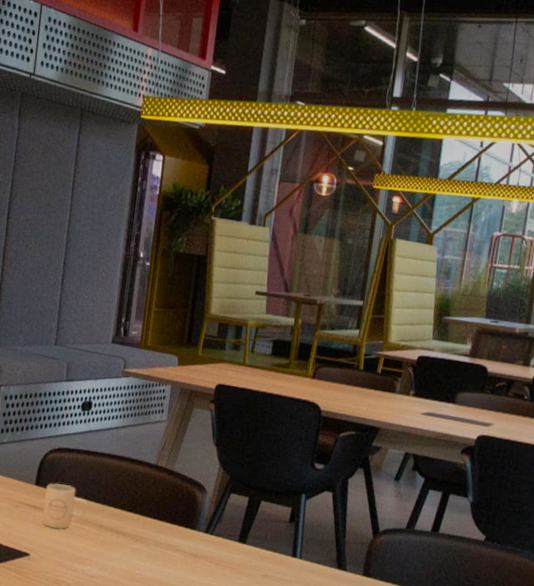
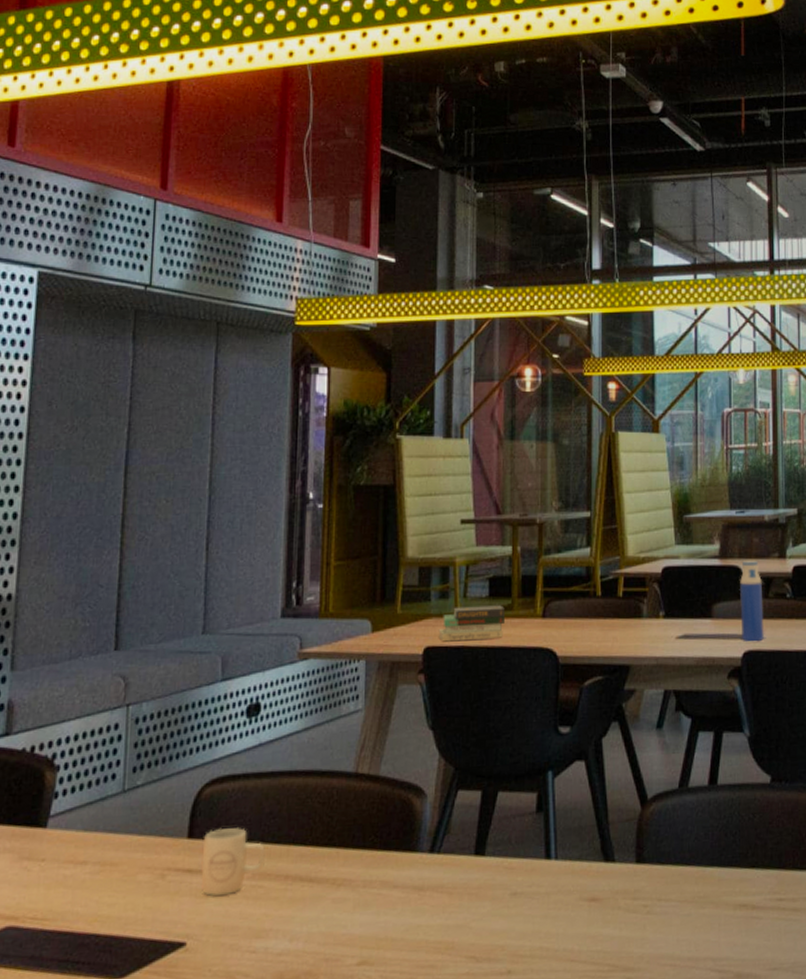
books: none [228,358,283,388] -> present [438,605,506,642]
water bottle: none [478,362,504,429] -> present [739,560,765,641]

